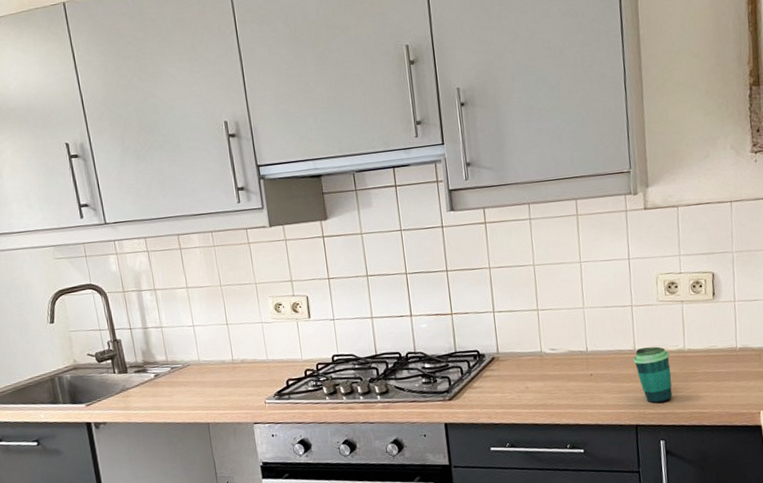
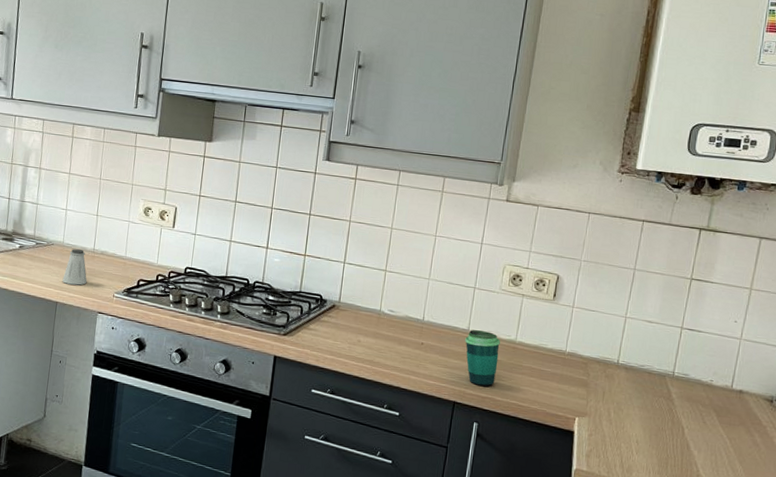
saltshaker: none [208,363,235,402] -> present [62,249,88,285]

